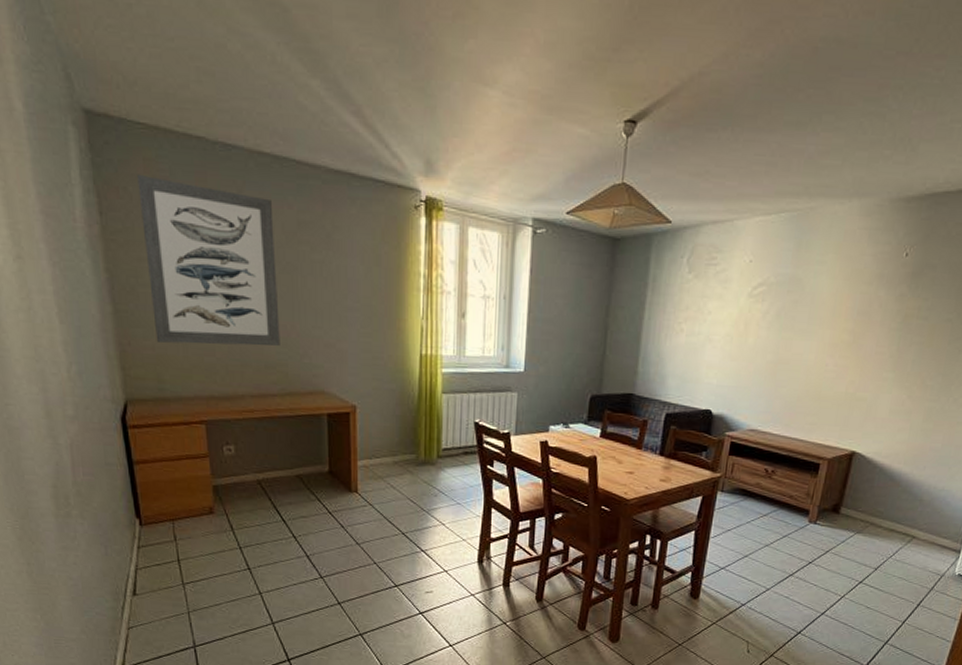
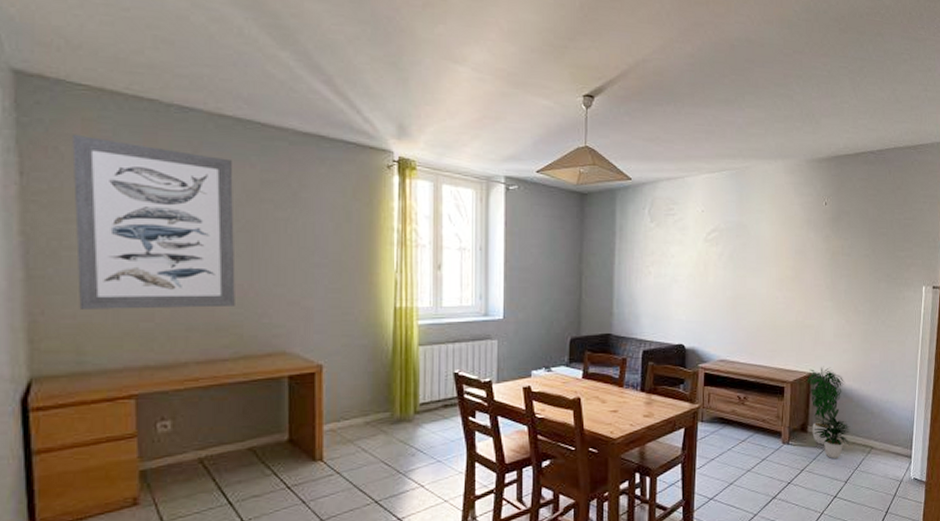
potted plant: none [845,444,895,545] -> present [807,366,851,459]

